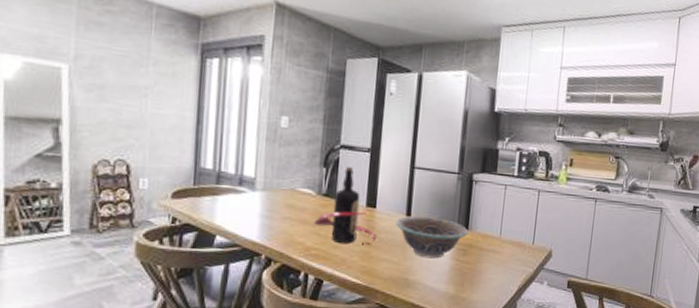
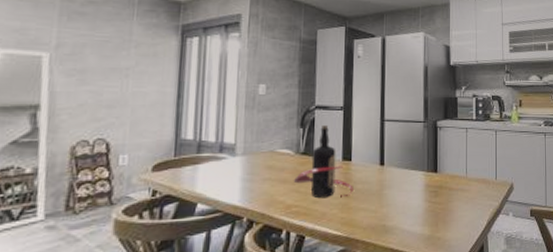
decorative bowl: present [395,215,468,259] -> none [370,164,437,203]

